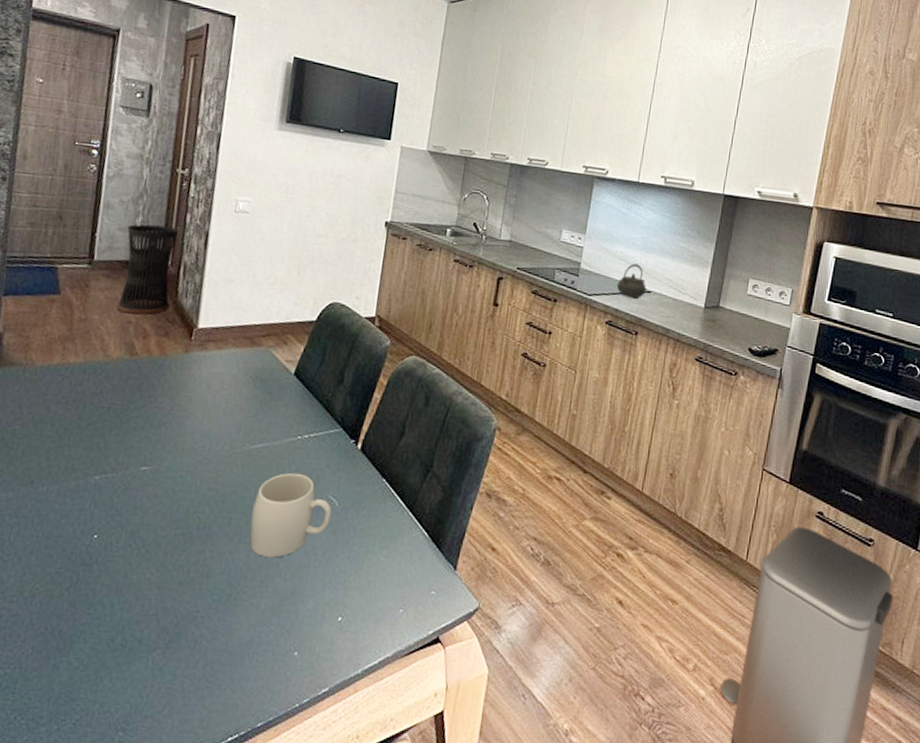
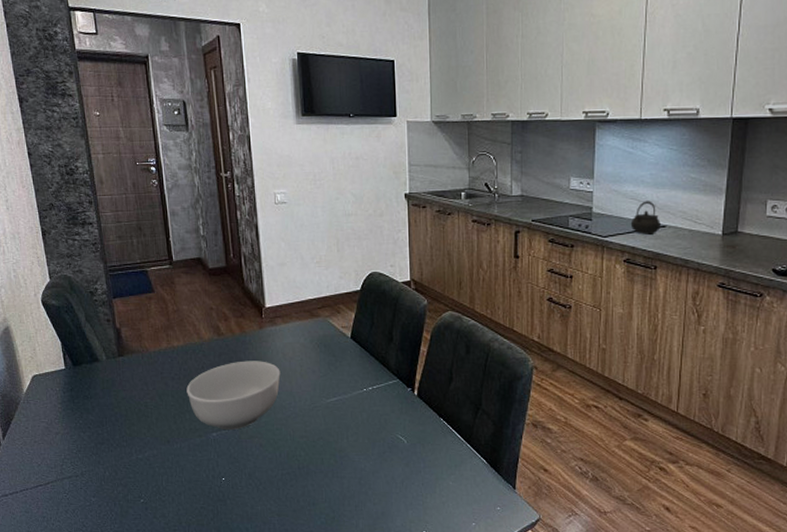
bowl: none [72,389,200,474] -> present [186,361,281,430]
umbrella stand: present [117,224,178,315] -> none [193,224,240,302]
mug: present [249,472,332,558] -> none [338,419,402,488]

